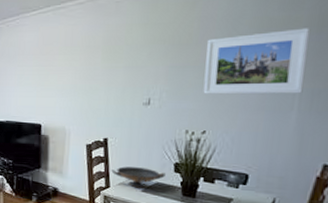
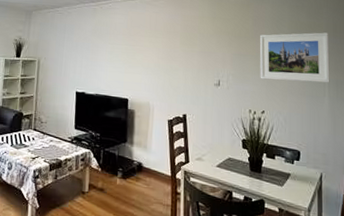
decorative bowl: present [111,166,166,189] -> none [190,142,236,164]

